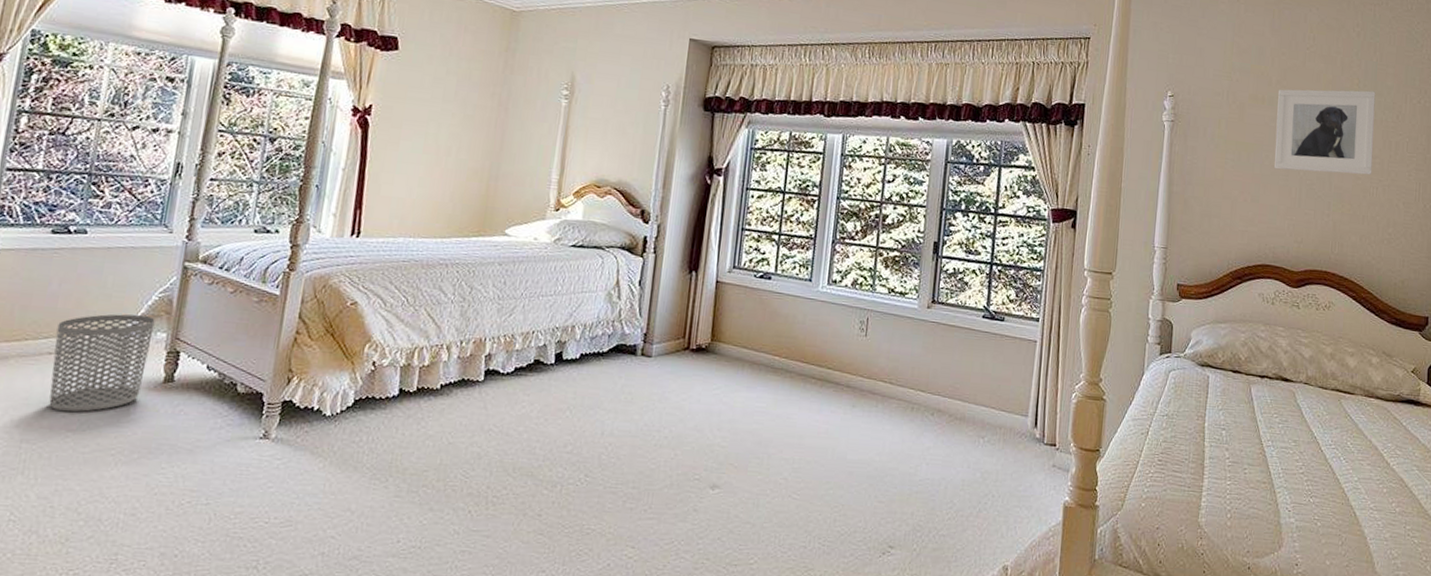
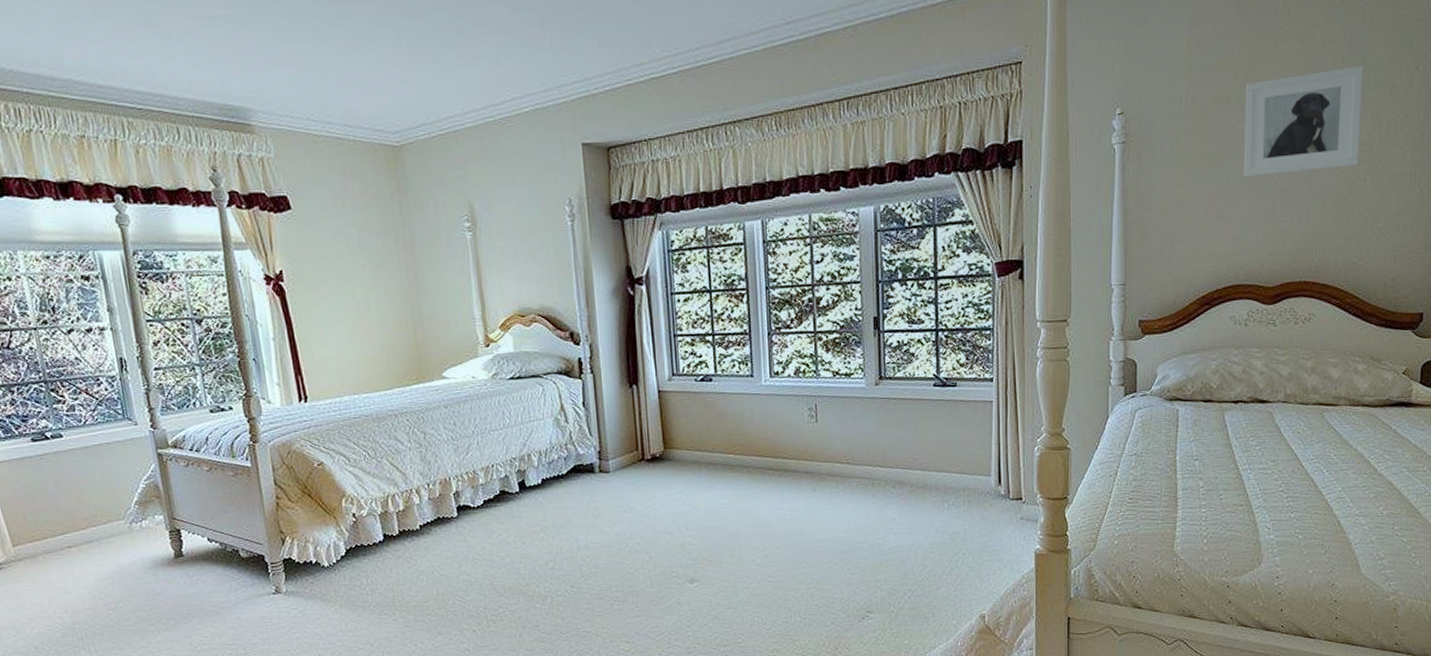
waste bin: present [49,314,156,413] -> none [67,503,158,595]

